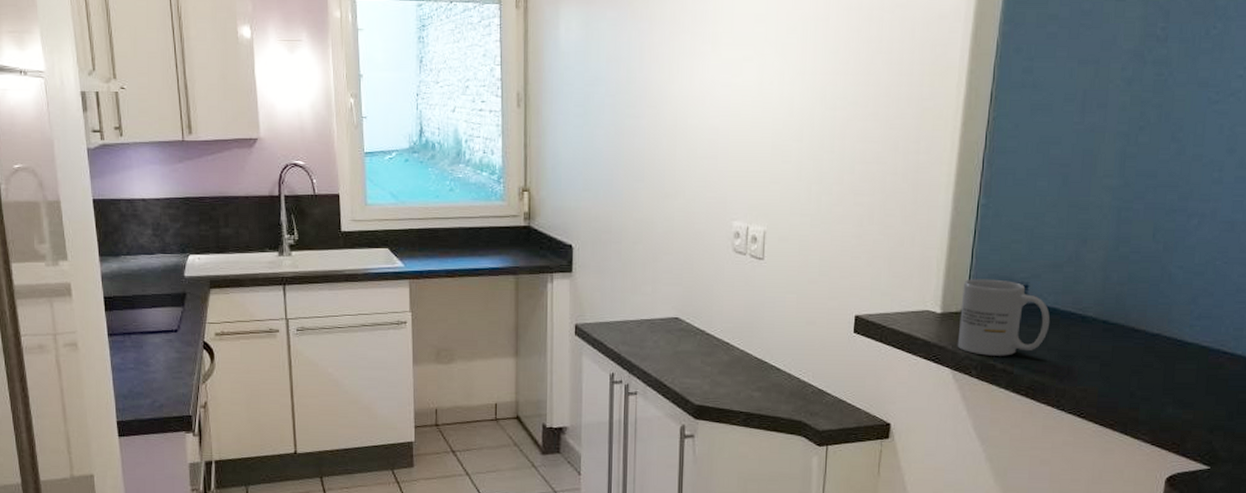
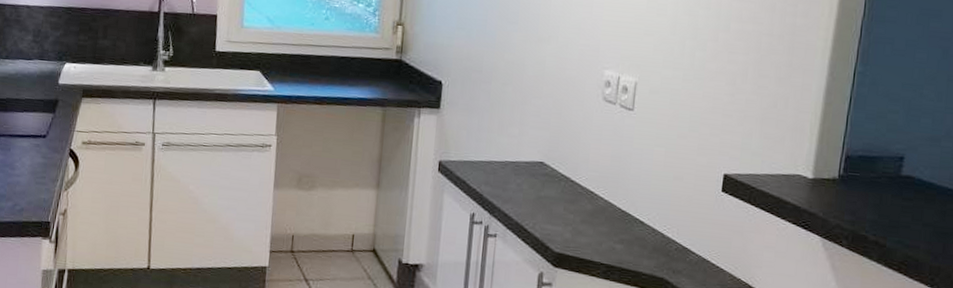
mug: present [957,279,1050,356] -> none [828,146,926,228]

